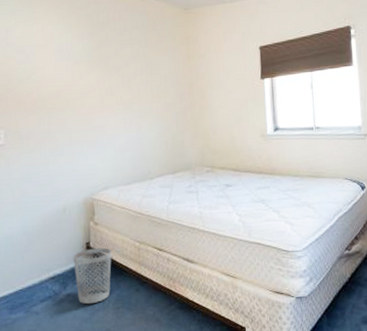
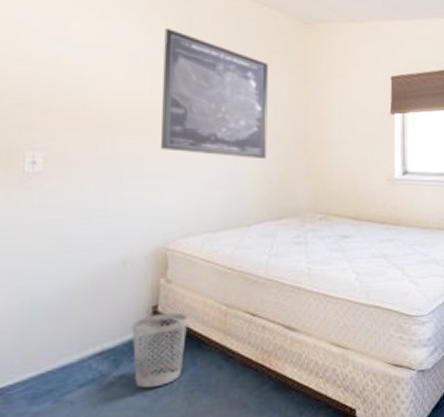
wall art: none [79,26,162,125] -> present [161,27,268,160]

